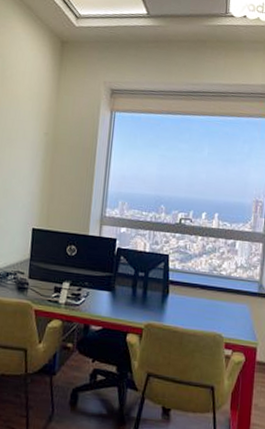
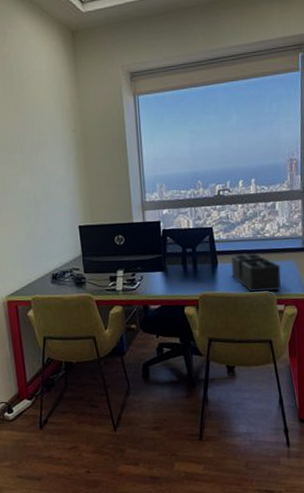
desk organizer: none [181,287,234,335] -> present [231,254,282,292]

